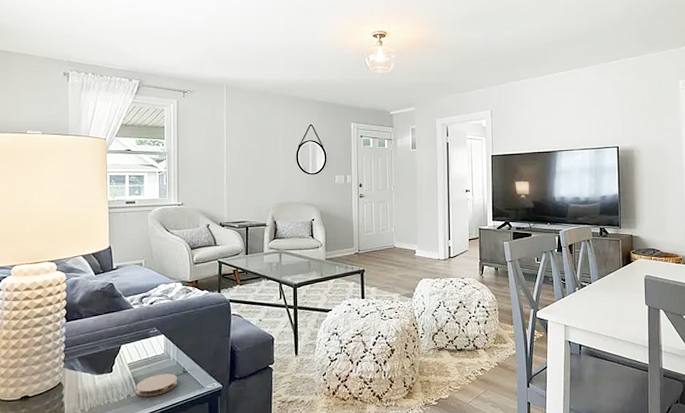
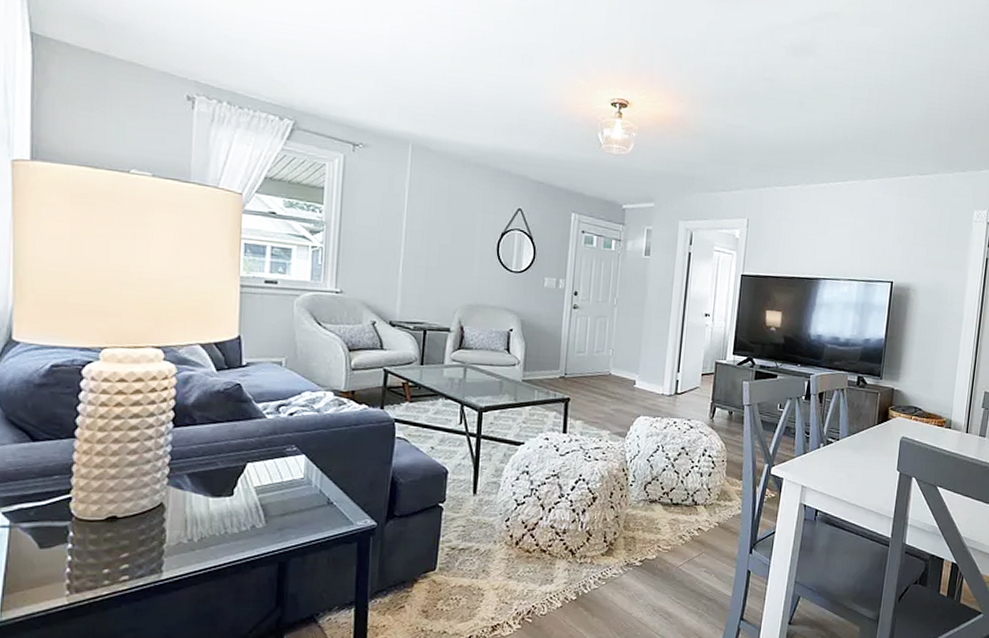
coaster: present [136,373,177,397] -> none [263,503,319,530]

